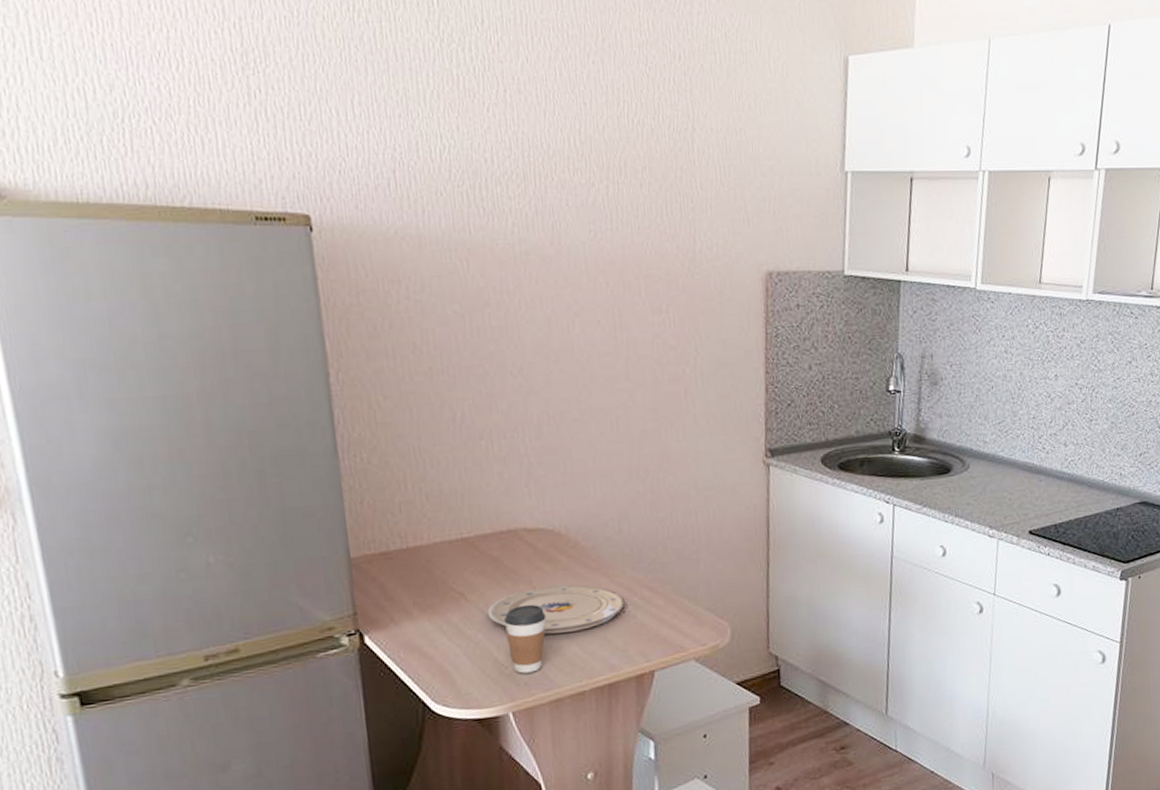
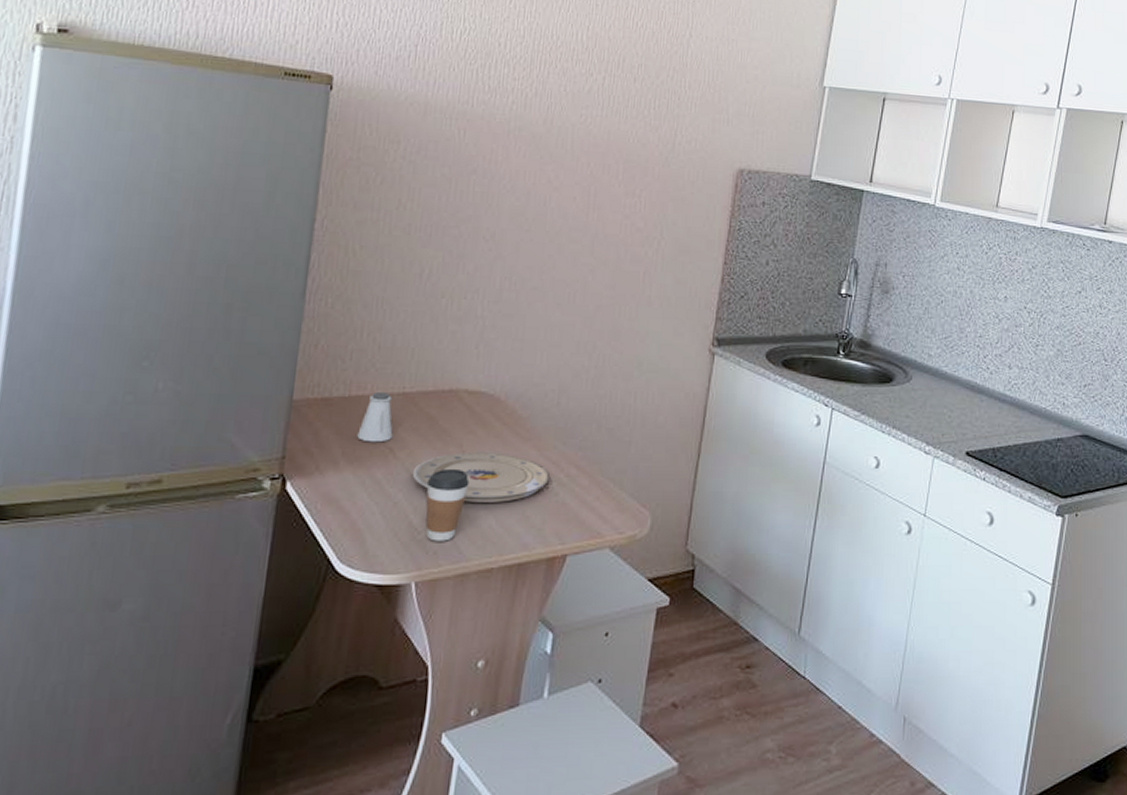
saltshaker: none [424,539,460,590] -> present [357,391,393,443]

